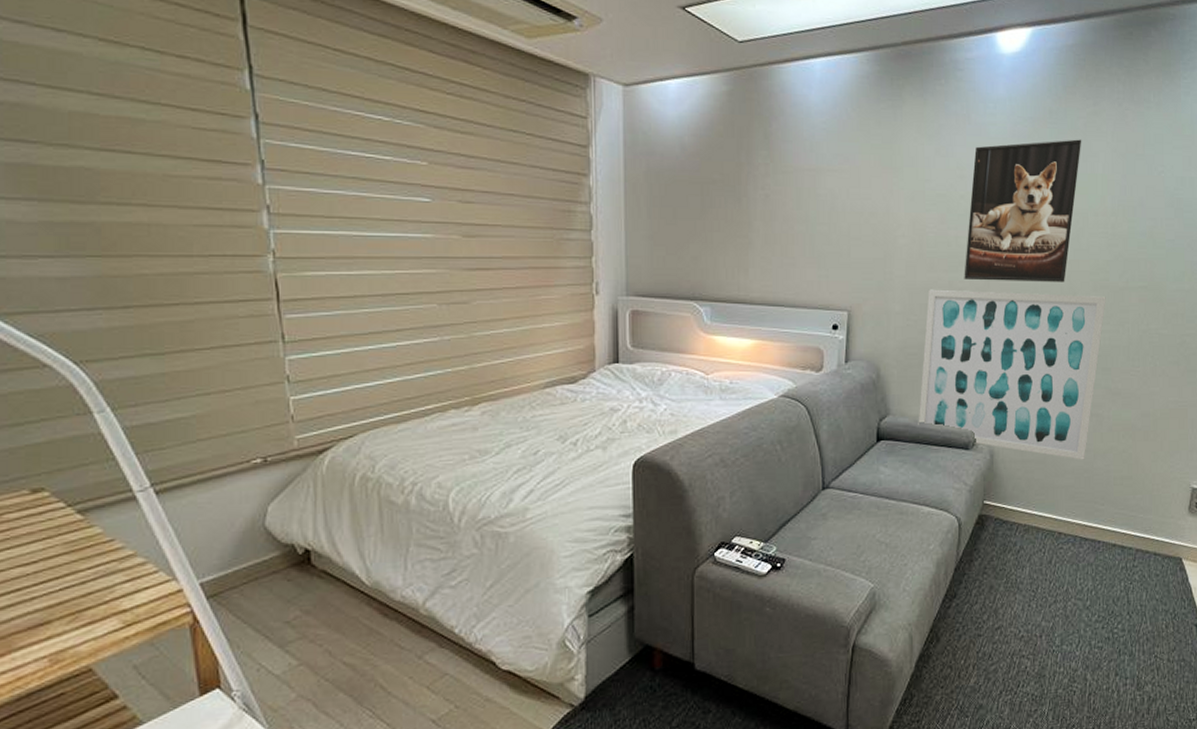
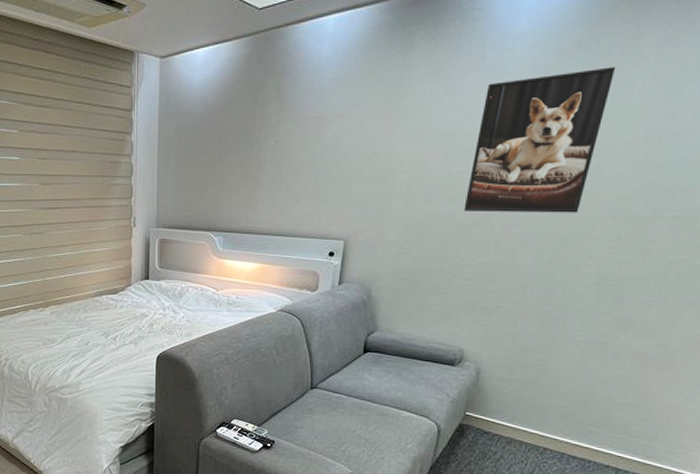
wall art: present [918,289,1106,460] -> none [404,220,627,384]

